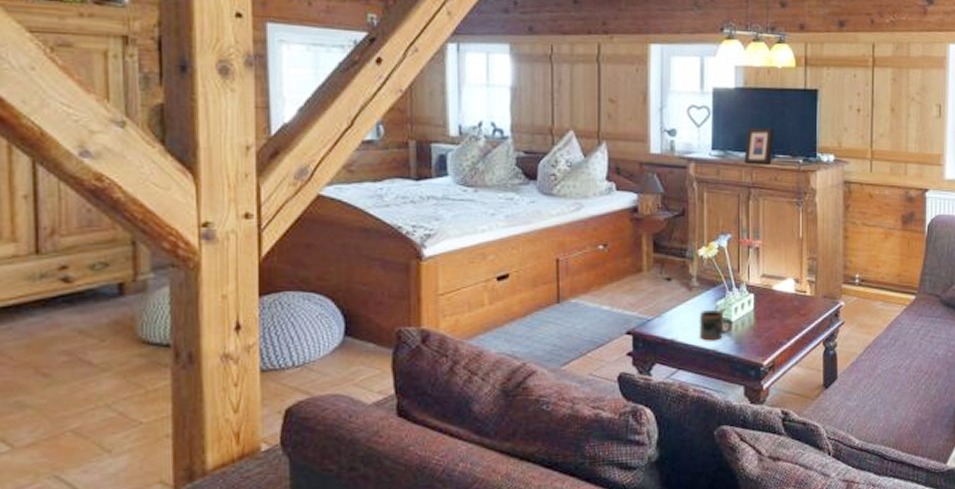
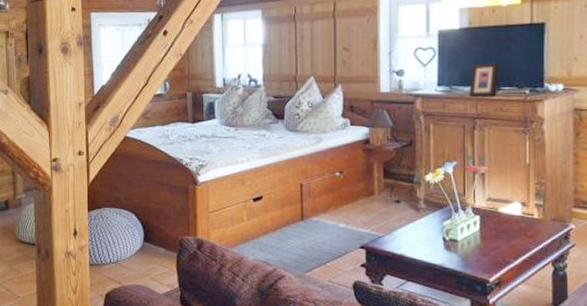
mug: present [699,309,733,341] -> none [426,229,459,257]

